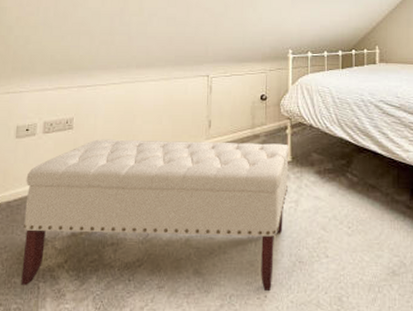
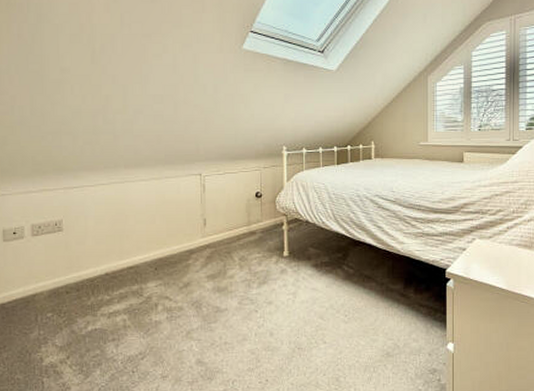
bench: present [21,139,289,292] -> none [19,239,286,381]

